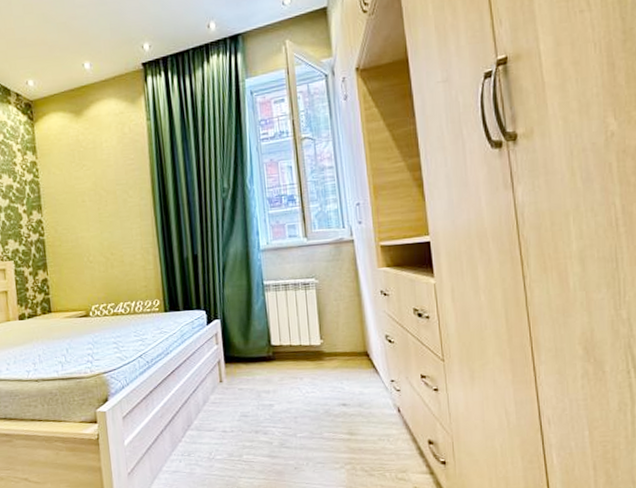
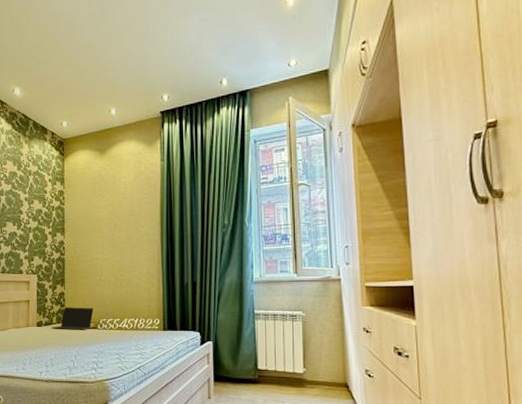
laptop: none [36,293,84,322] -> present [51,307,94,330]

